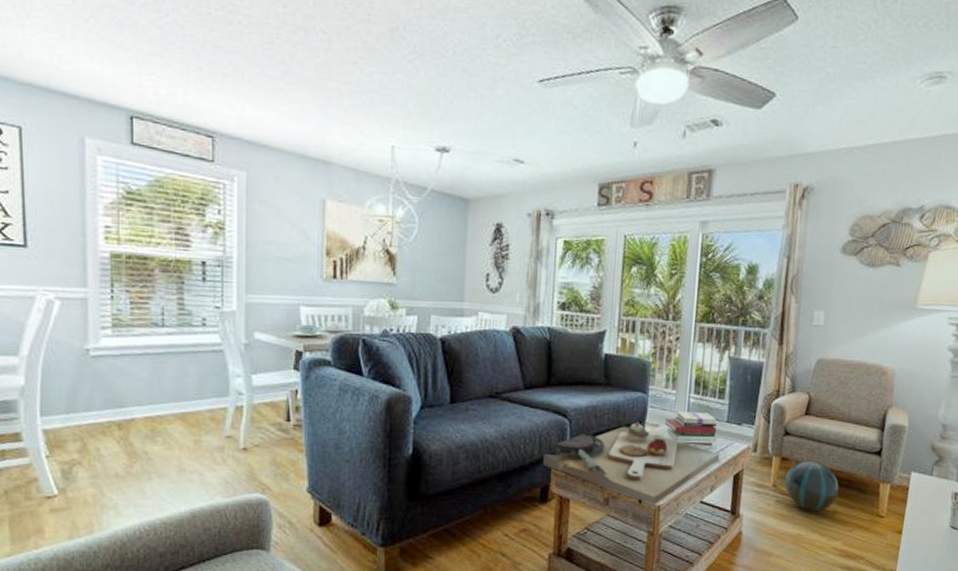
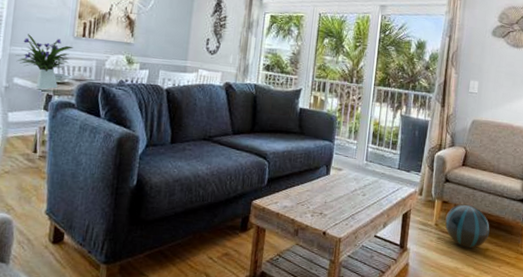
flower arrangement: none [253,278,324,345] -> present [15,34,74,90]
decorative tray: present [543,423,720,505] -> none [245,166,392,237]
books: present [664,411,718,446] -> none [347,158,390,189]

